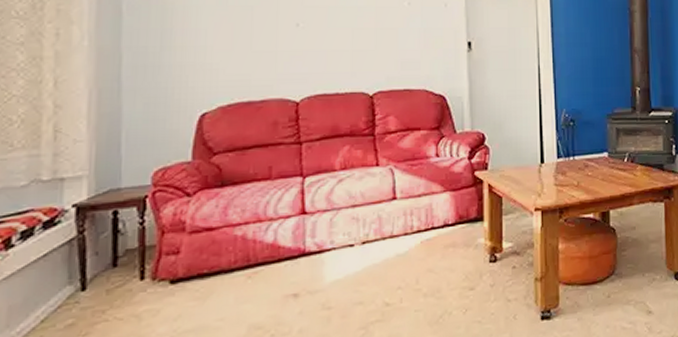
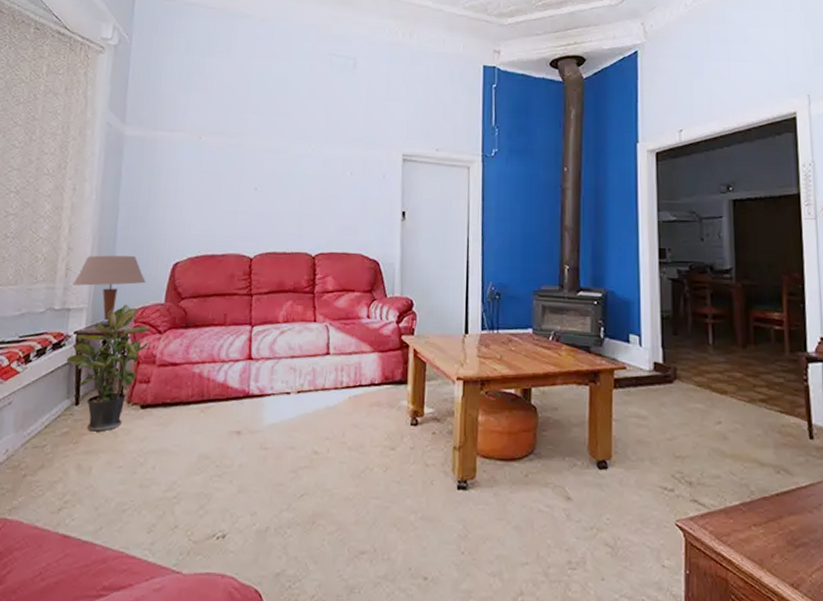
potted plant: none [64,166,176,319] -> present [66,304,150,432]
table lamp: none [65,108,165,197] -> present [72,255,146,328]

